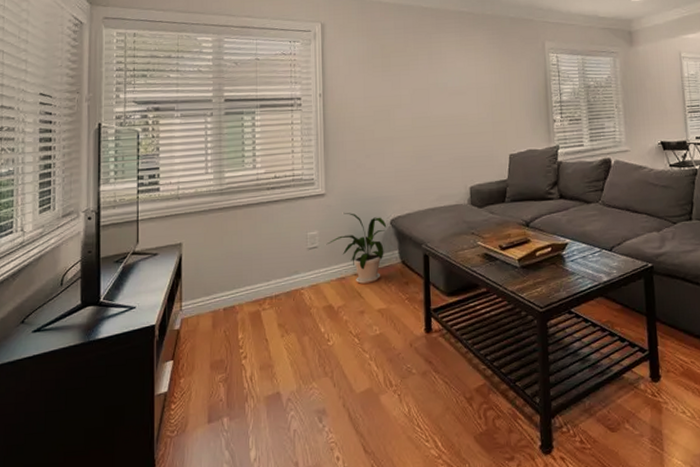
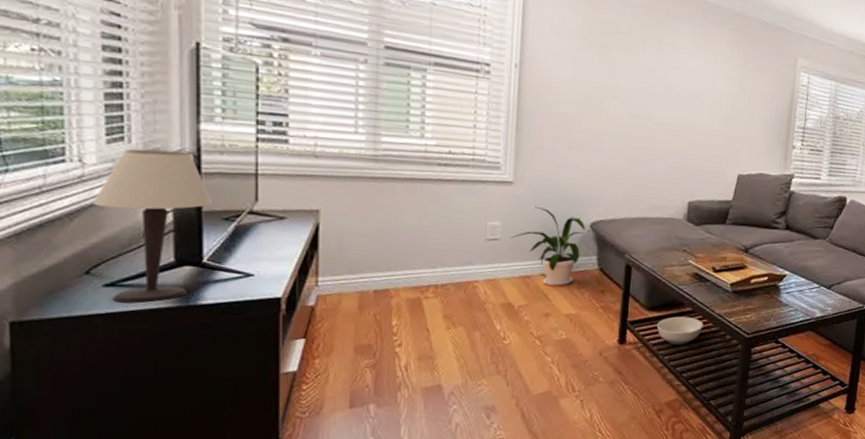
table lamp: none [29,211,108,345] -> present [93,149,213,303]
bowl: none [457,297,499,328] -> present [656,316,704,345]

